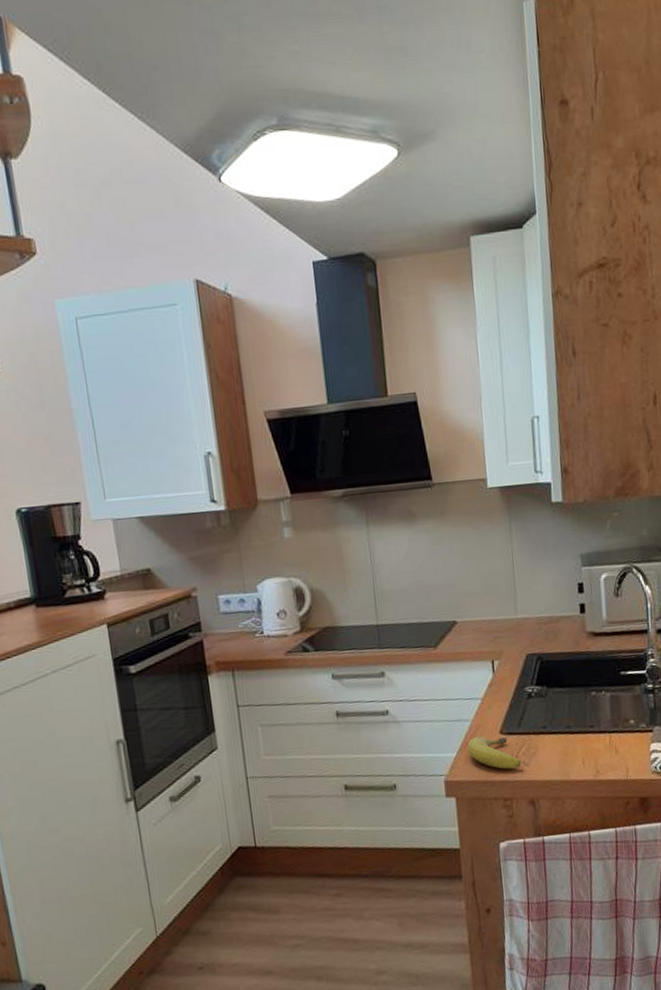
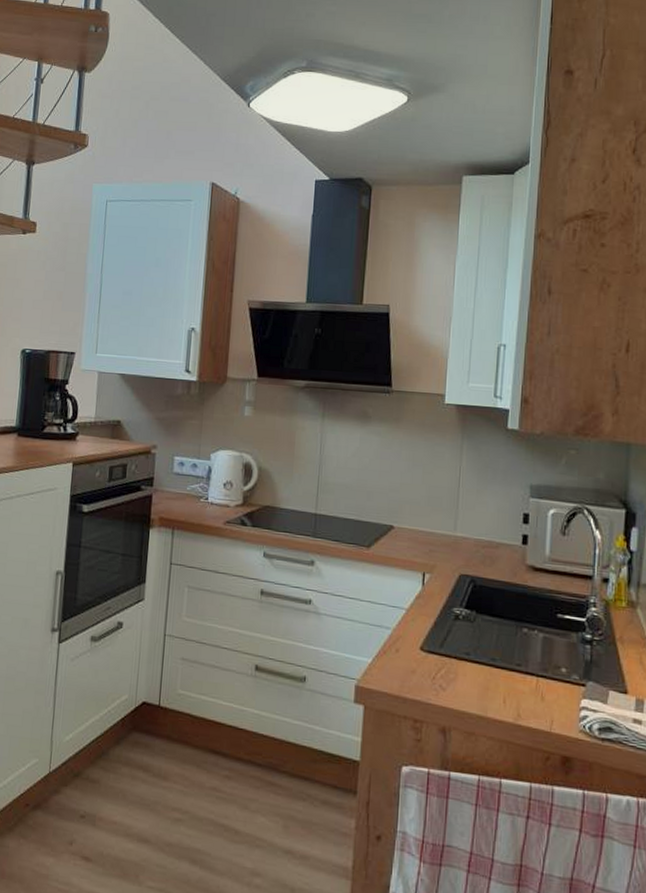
fruit: present [467,736,522,770] -> none [384,646,438,690]

